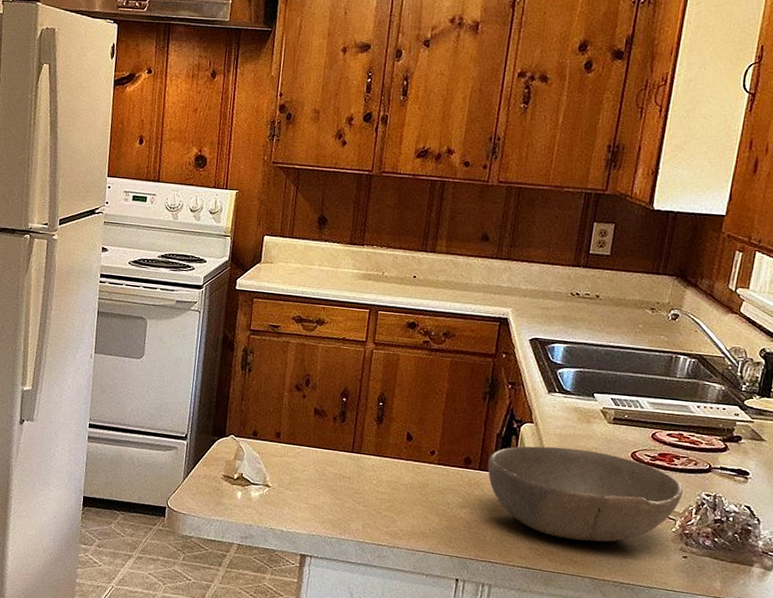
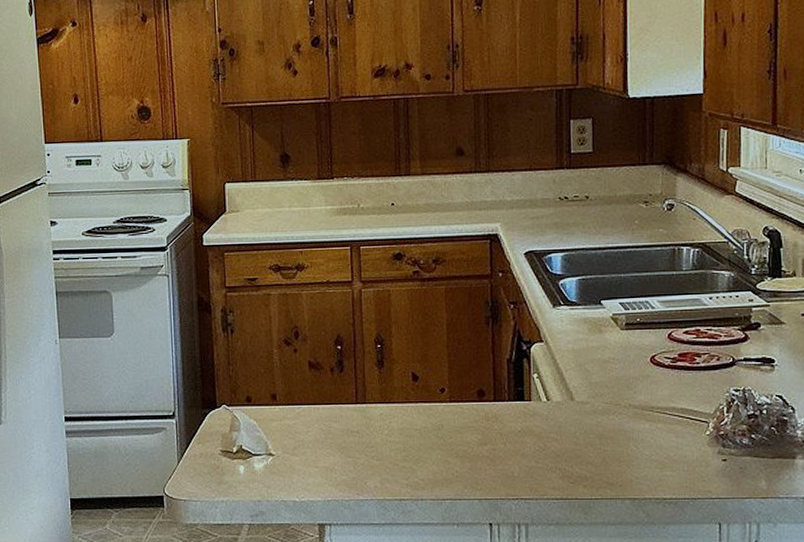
bowl: present [487,445,683,543] -> none [502,362,710,460]

